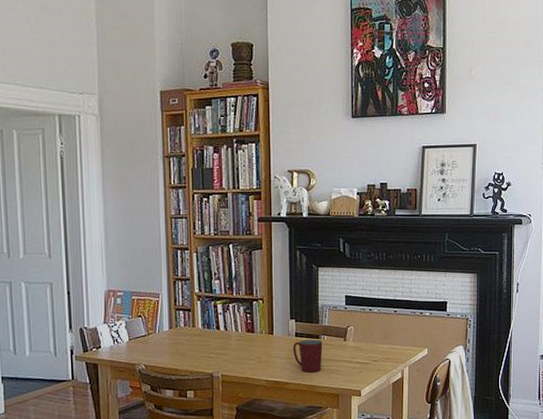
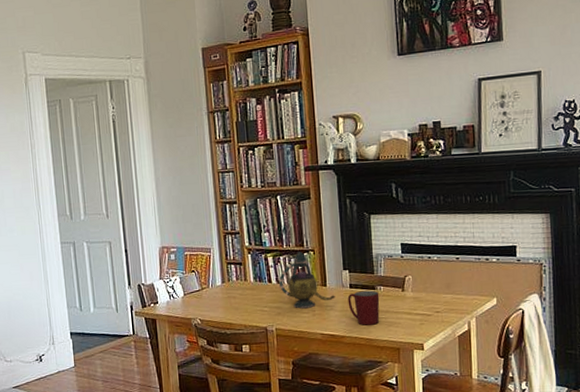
teapot: none [227,300,281,356] -> present [279,251,335,309]

